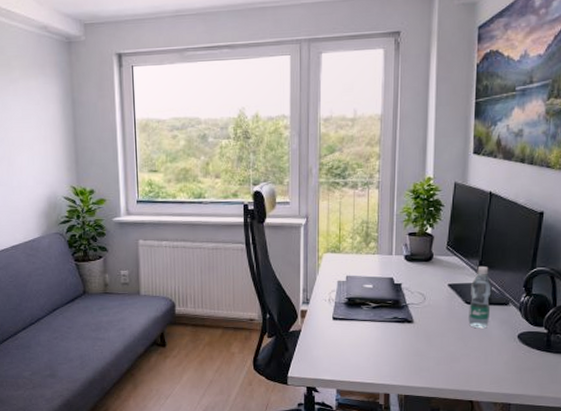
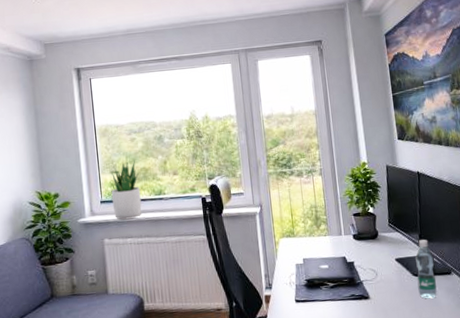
planter: none [148,160,180,222] -> present [110,160,142,220]

